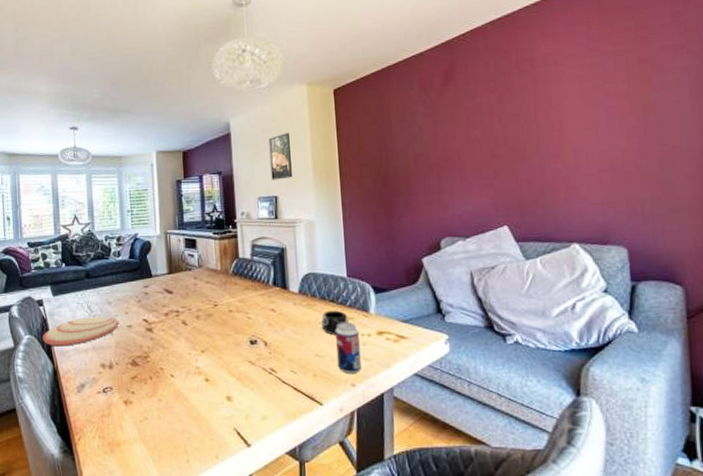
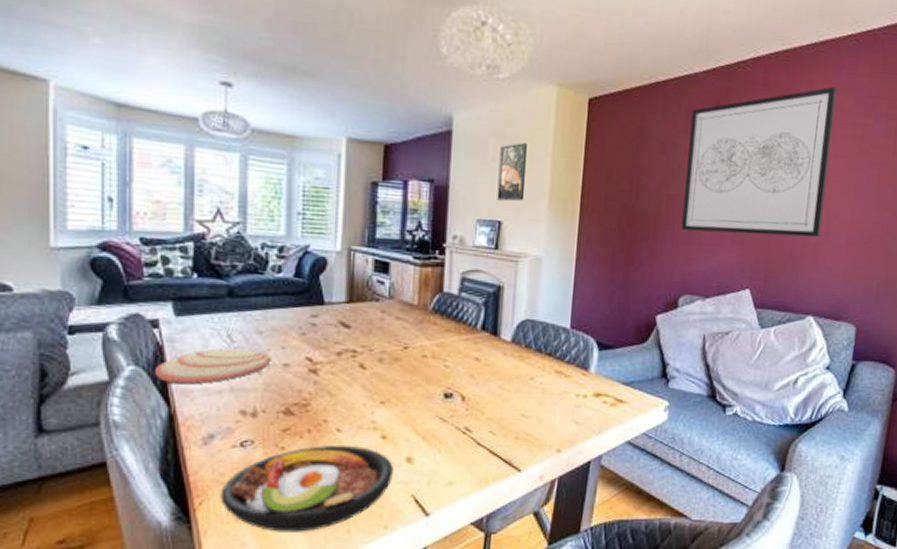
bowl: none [92,388,218,462] -> present [220,444,393,532]
mug: present [321,310,349,335] -> none [532,365,565,394]
beverage can: present [336,322,361,375] -> none [545,379,574,439]
wall art: none [423,38,569,183] -> present [681,86,837,238]

